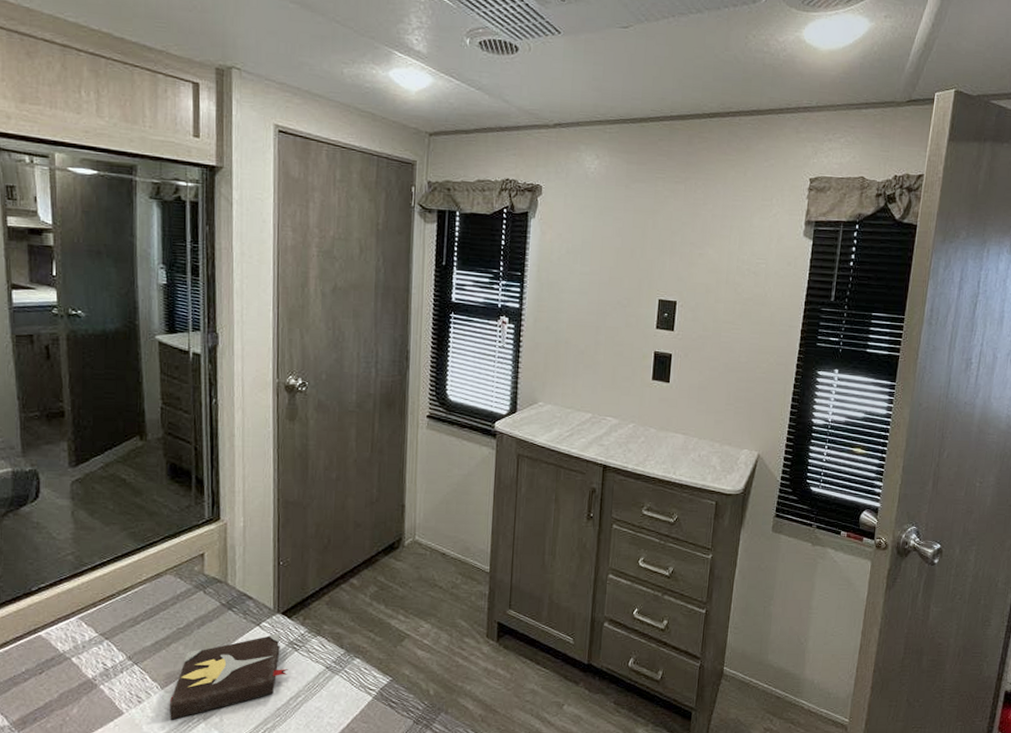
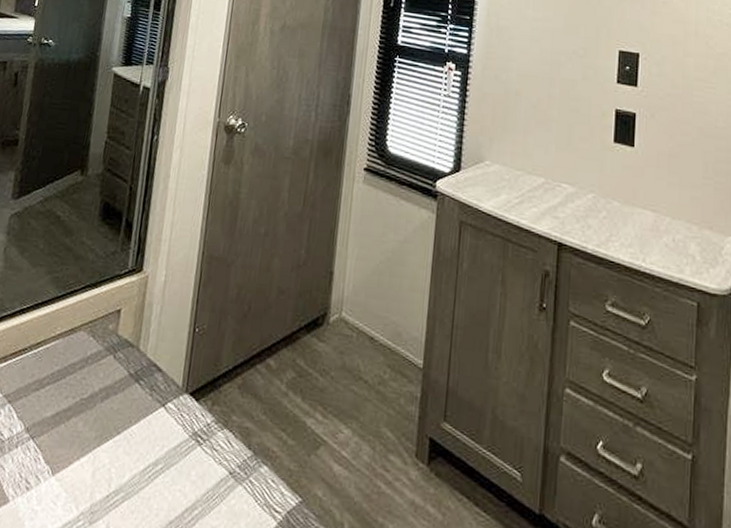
hardback book: present [169,633,288,720] -> none [54,418,188,519]

